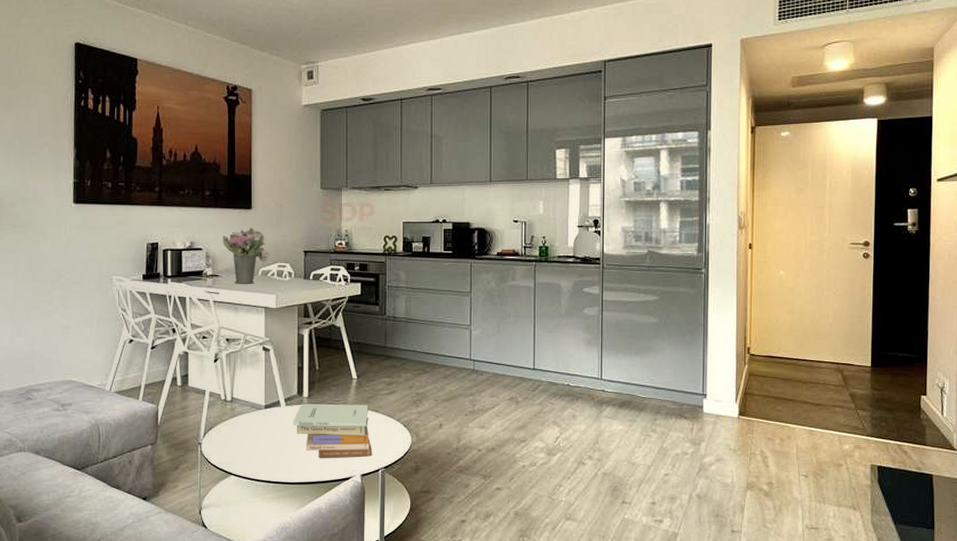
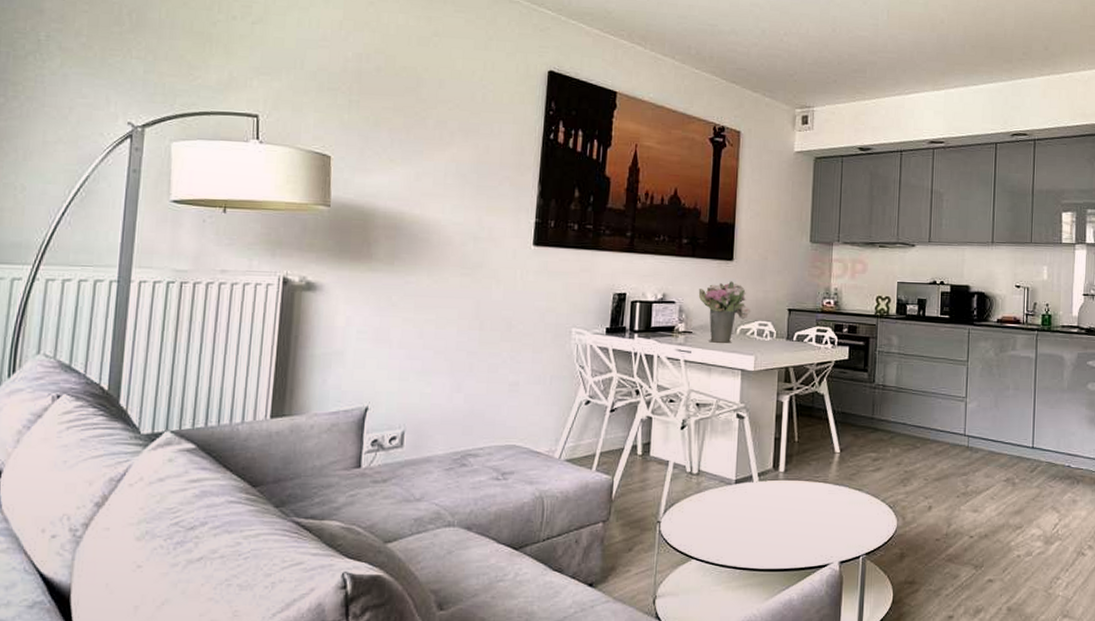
books: present [292,403,372,458] -> none [765,479,853,542]

